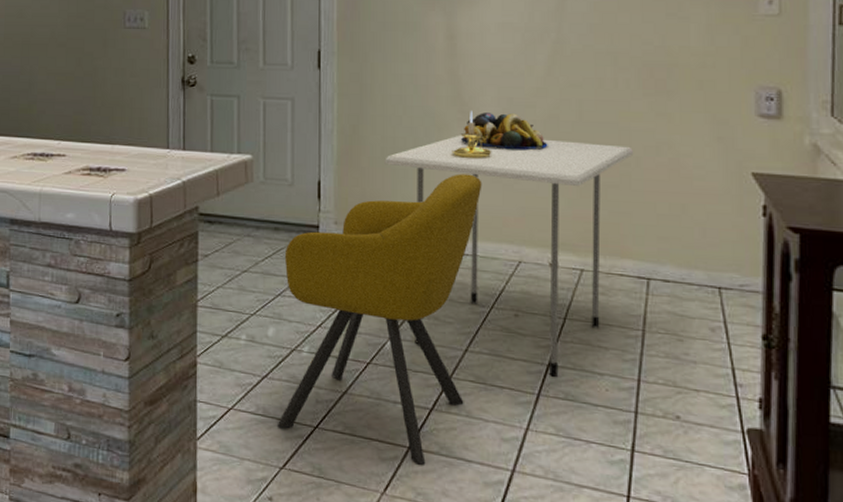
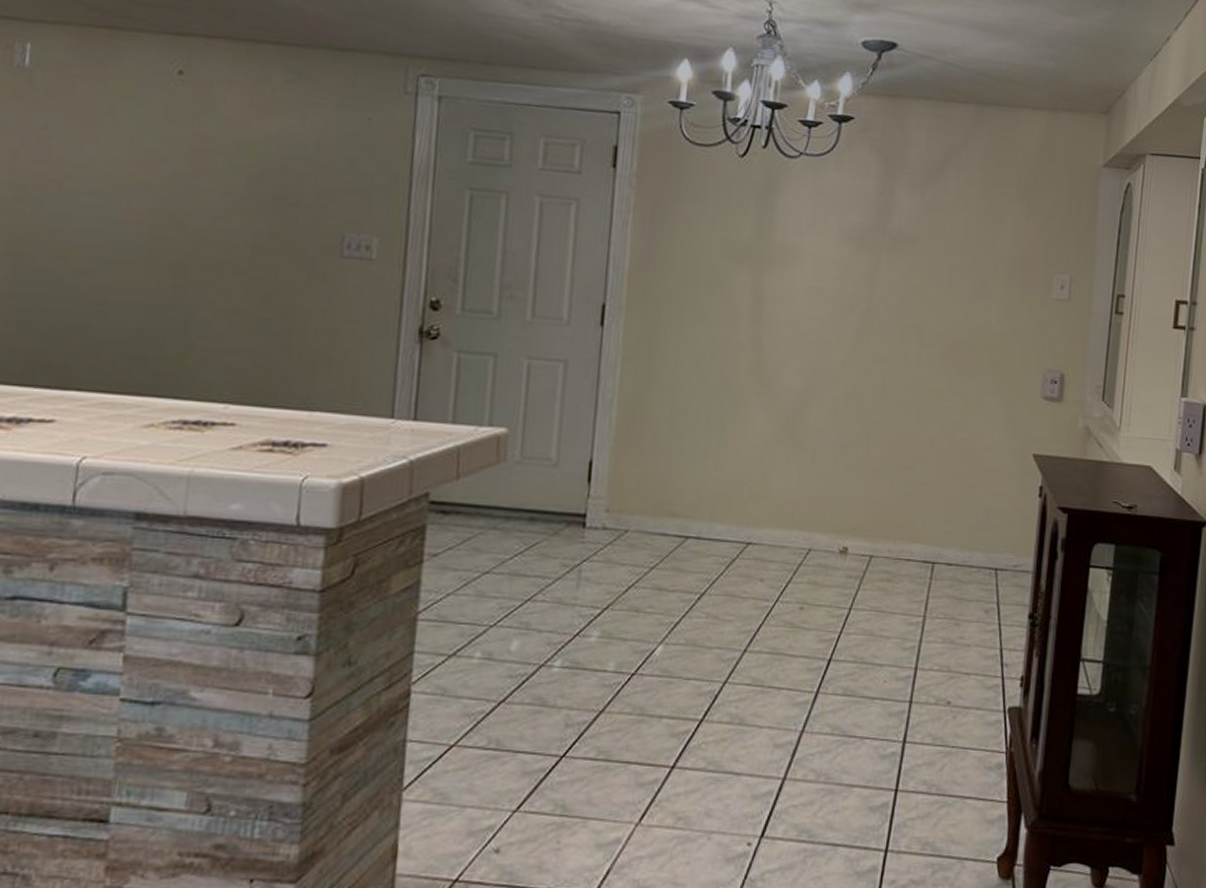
chair: present [277,173,482,465] -> none [512,453,778,785]
dining table: present [384,135,634,377] -> none [671,409,931,672]
candle holder: present [452,111,492,159] -> none [747,383,791,437]
fruit bowl: present [460,112,548,152] -> none [758,385,849,429]

